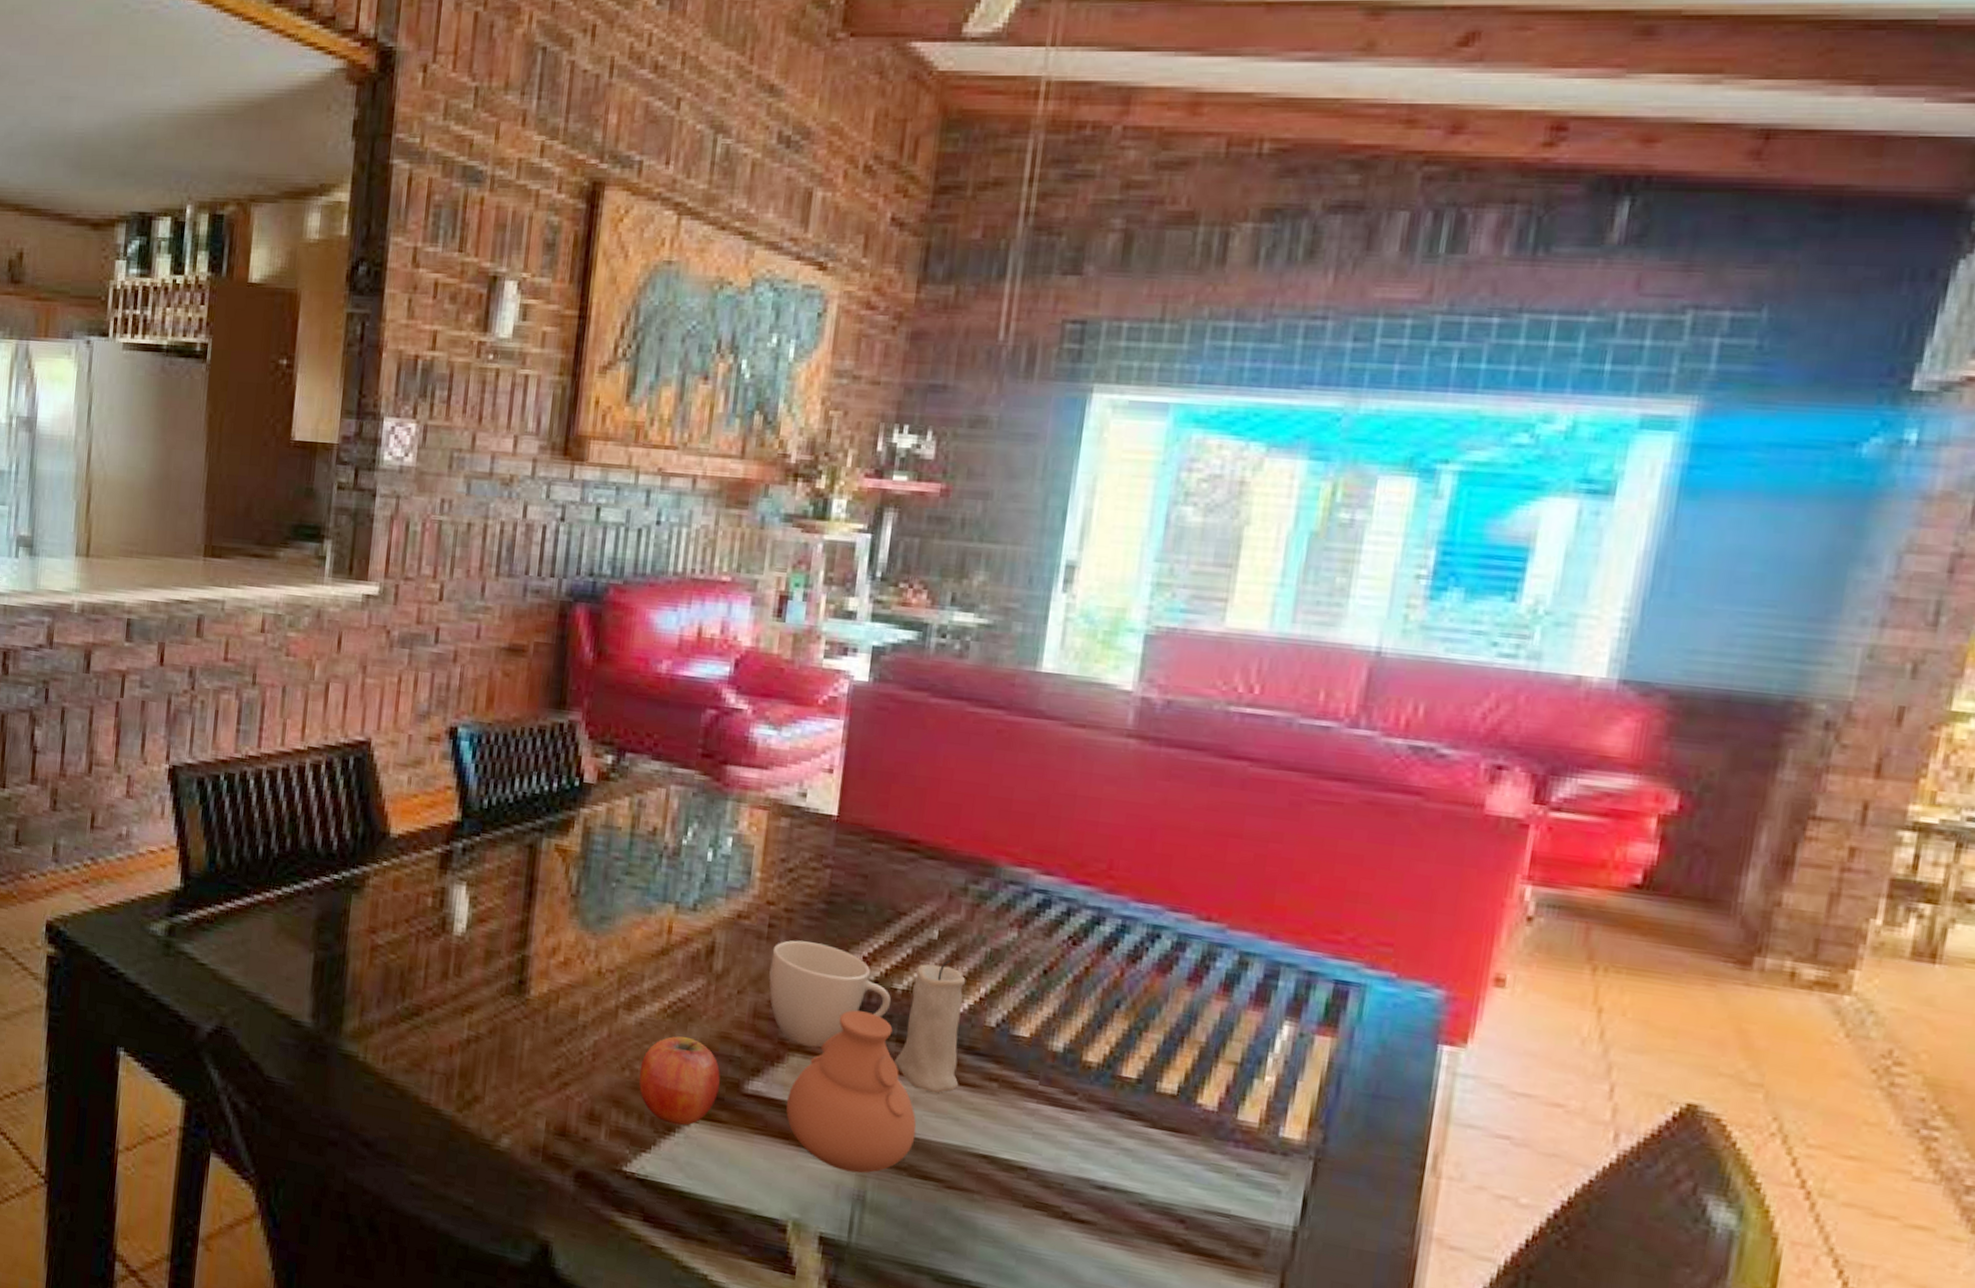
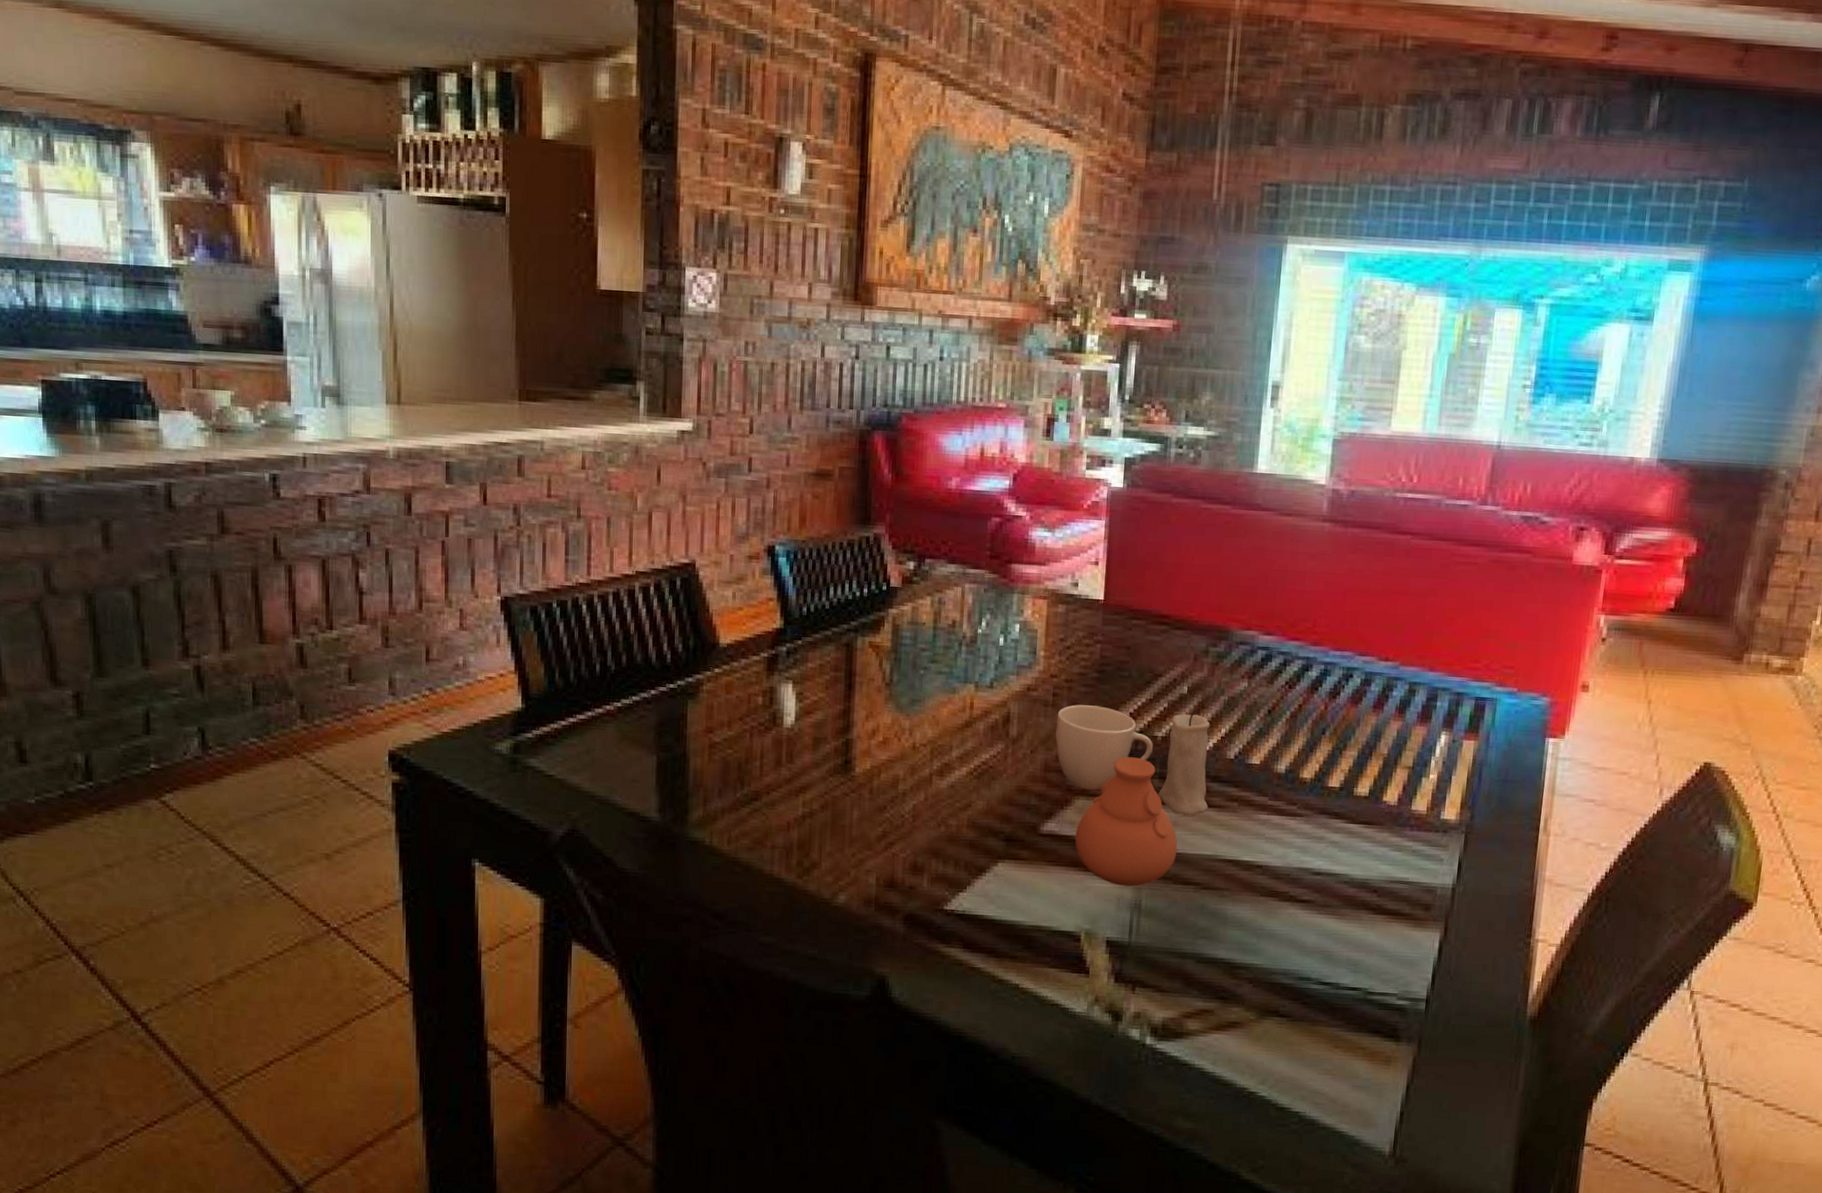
fruit: present [638,1036,720,1126] -> none [953,792,1020,867]

